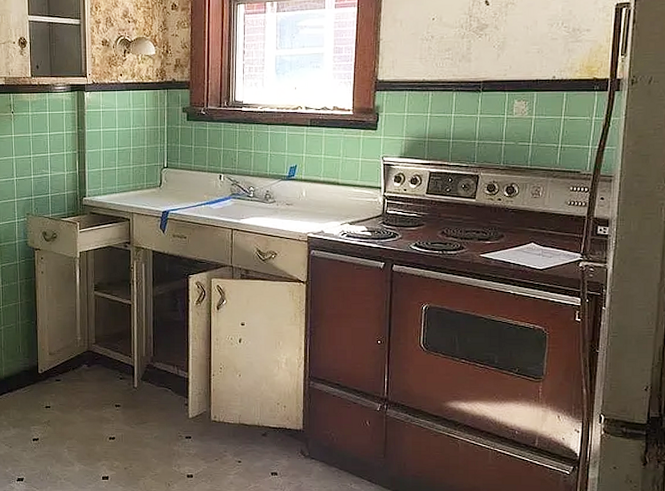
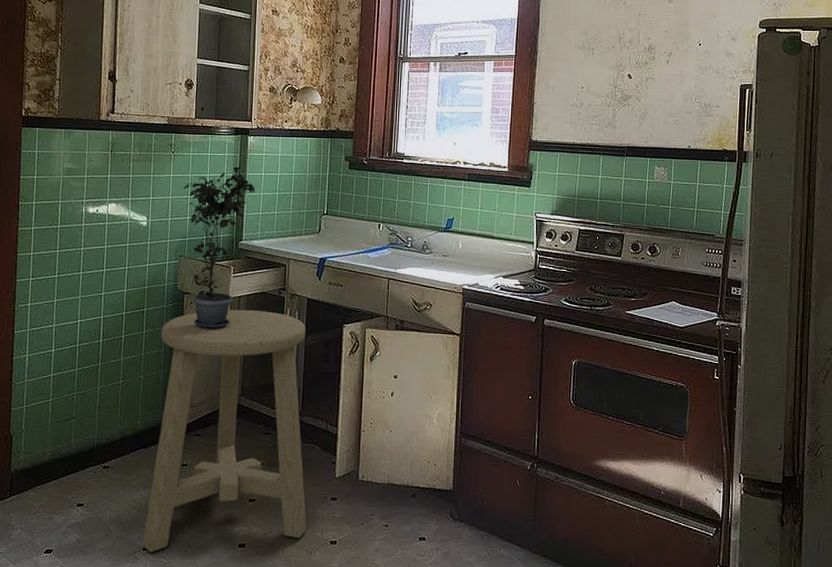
stool: none [16,263,164,483] -> present [142,309,307,552]
potted plant: none [26,124,95,283] -> present [183,167,255,329]

